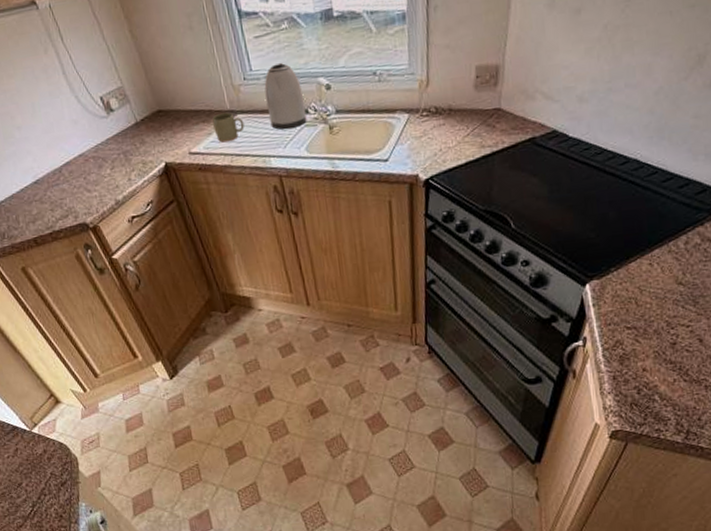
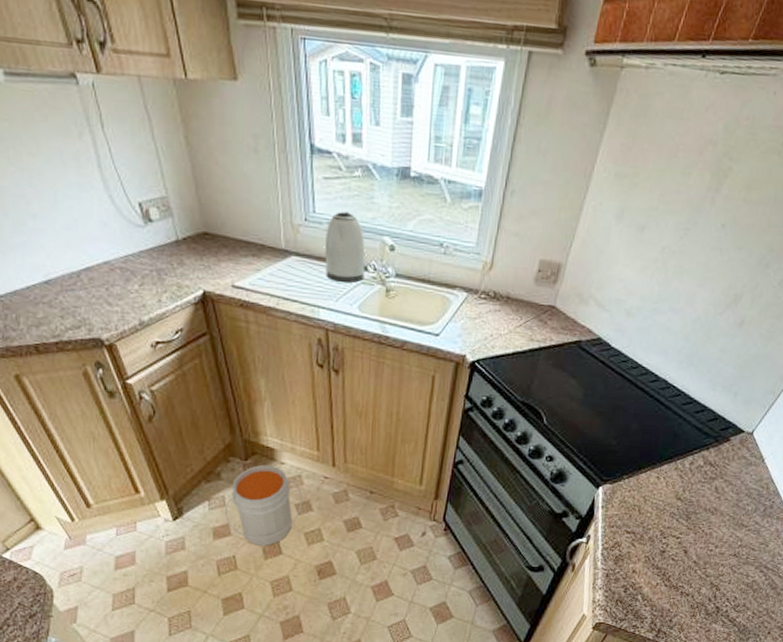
mug: present [212,112,244,143] -> none [264,250,297,283]
bucket: none [214,313,285,393] -> present [224,464,303,546]

